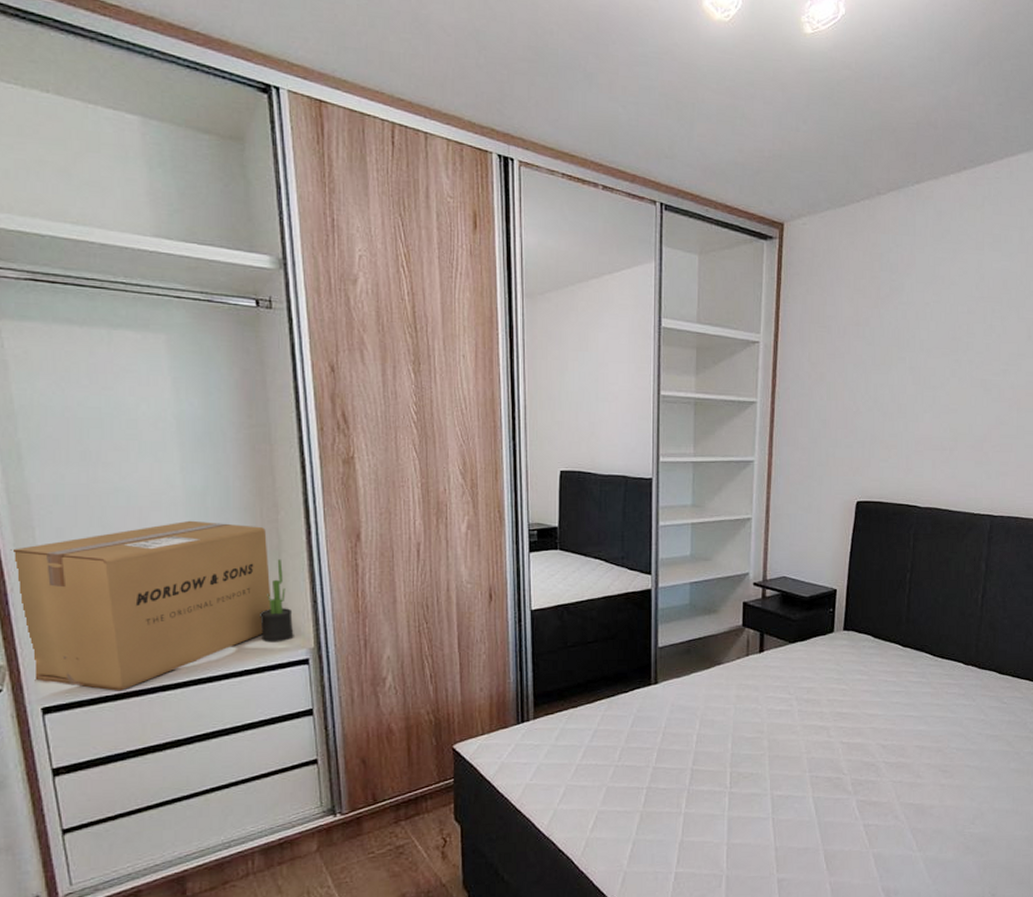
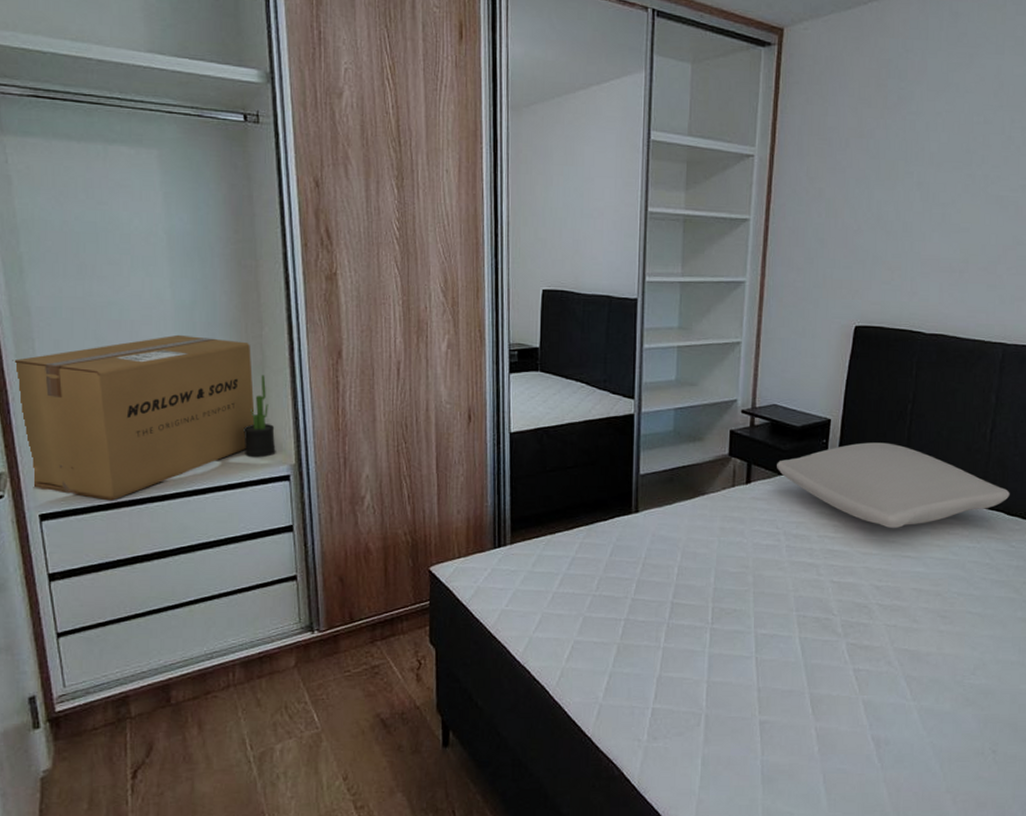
pillow: none [788,610,1001,690] -> present [777,442,1010,528]

